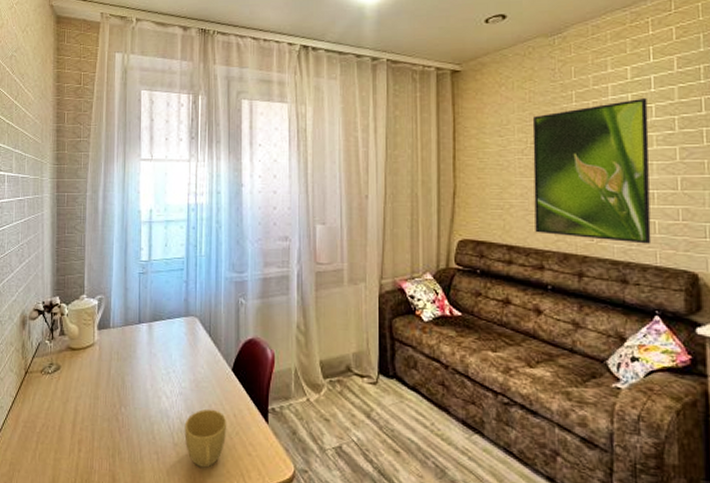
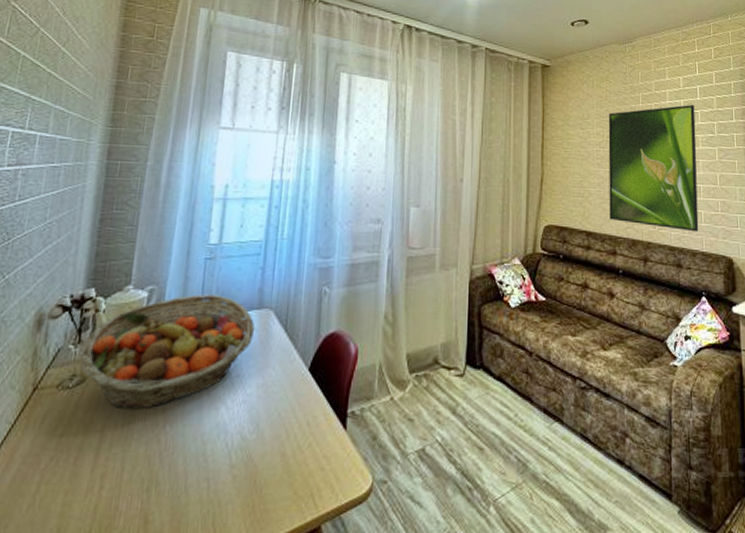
fruit basket: none [55,303,184,394] -> present [79,294,256,410]
cup: present [184,409,227,468] -> none [245,418,299,492]

